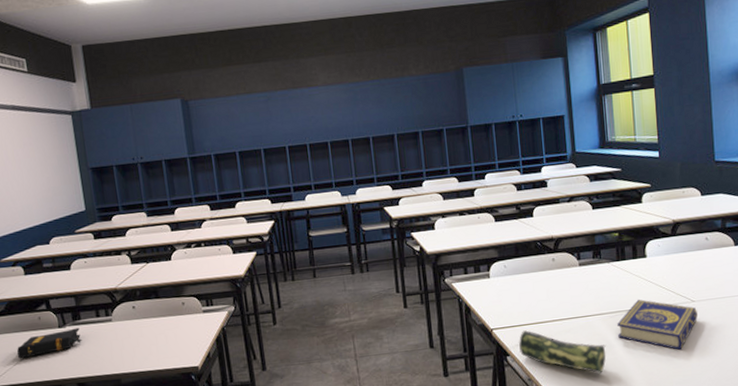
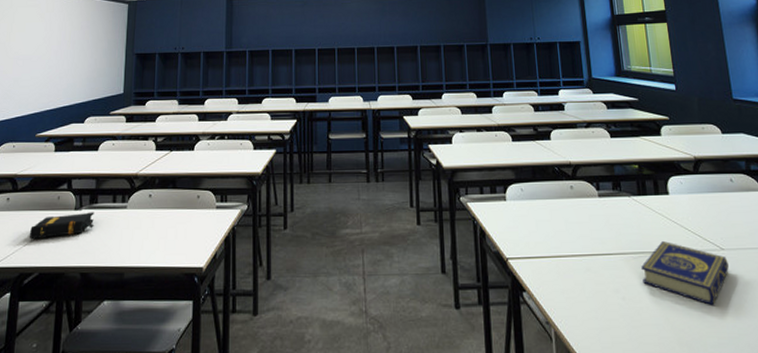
pencil case: present [519,330,607,374] -> none [536,264,631,324]

